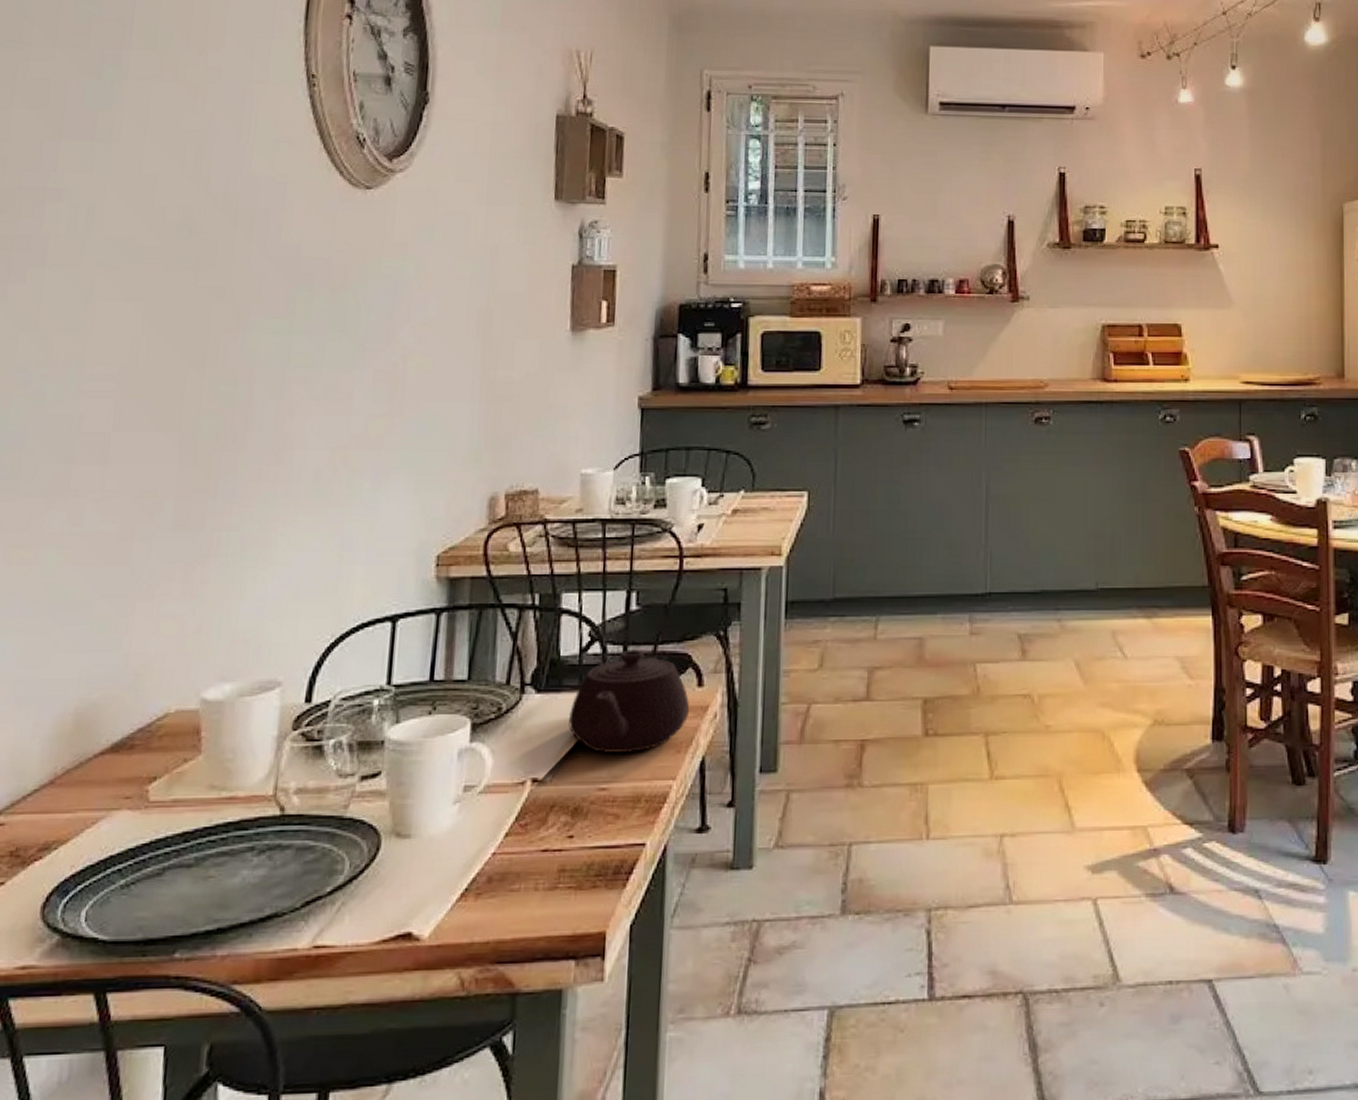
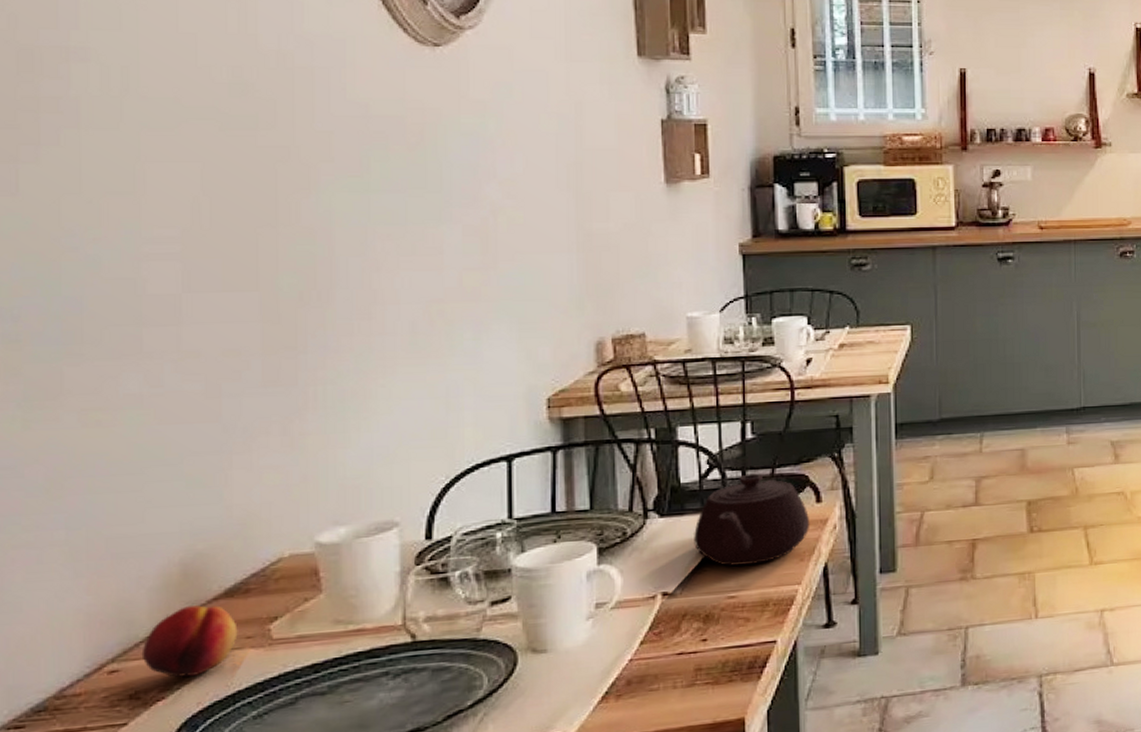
fruit: none [27,759,119,836] -> present [141,605,238,677]

